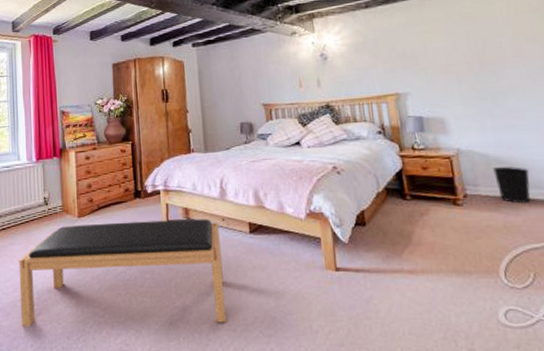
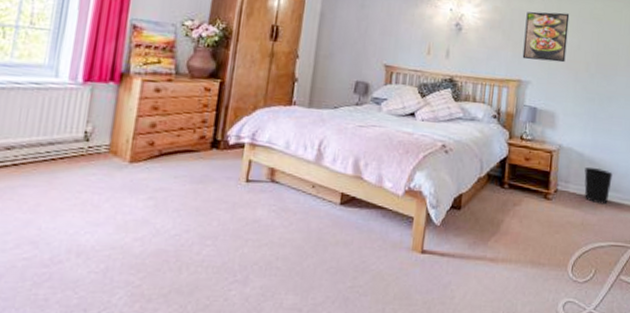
bench: present [19,219,227,326] -> none [18,171,307,301]
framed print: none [389,19,442,73] -> present [522,11,570,63]

